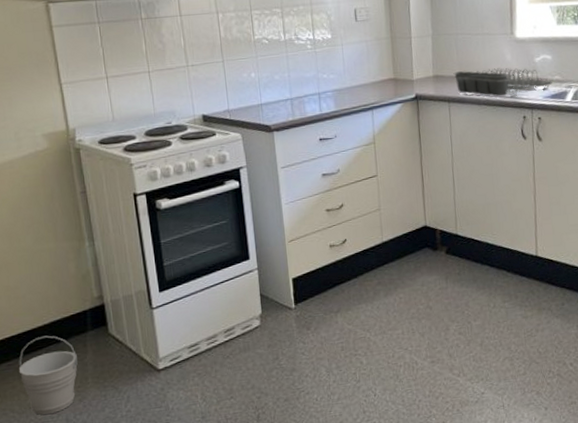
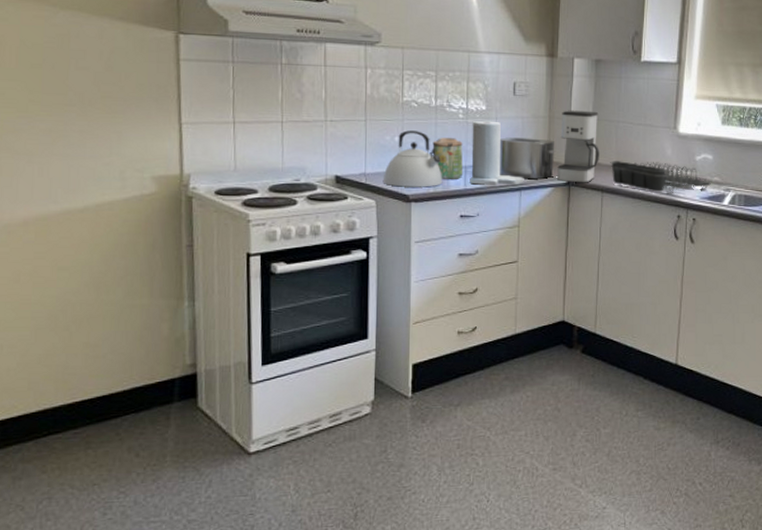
bucket: present [18,335,78,415] -> none [86,403,157,495]
kettle: none [245,65,300,119] -> present [382,130,443,188]
canister: none [286,68,318,107] -> present [432,138,464,179]
paper towel: none [320,48,375,109] -> present [470,120,524,186]
toaster: none [347,59,401,99] -> present [499,137,555,181]
coffee maker: none [402,27,443,97] -> present [557,110,599,183]

